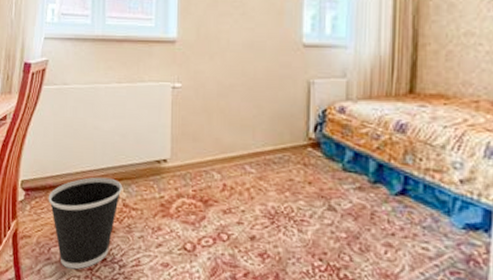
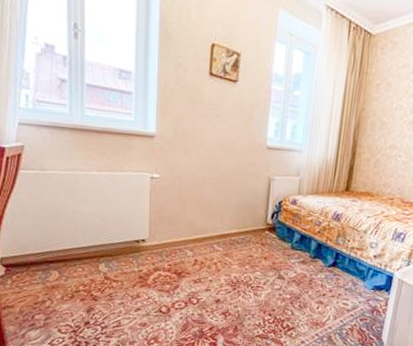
wastebasket: present [48,177,122,270] -> none [29,254,103,332]

